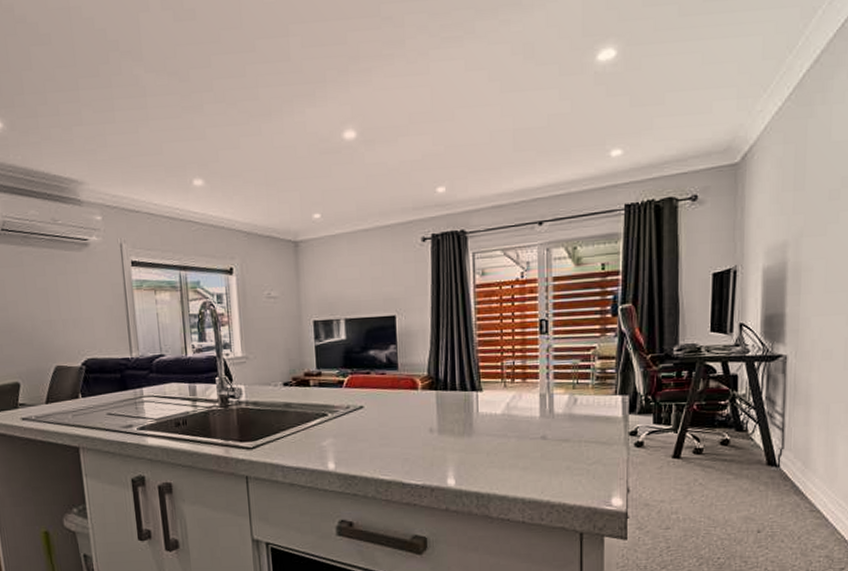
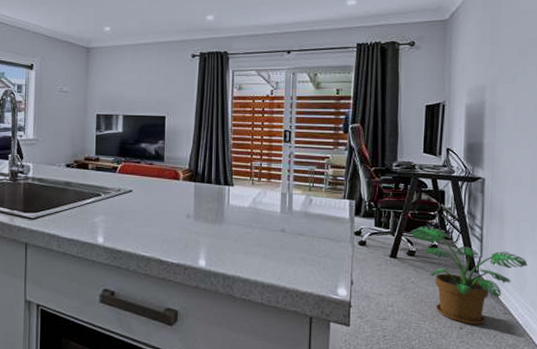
potted plant: none [696,418,839,527] -> present [410,226,528,325]

